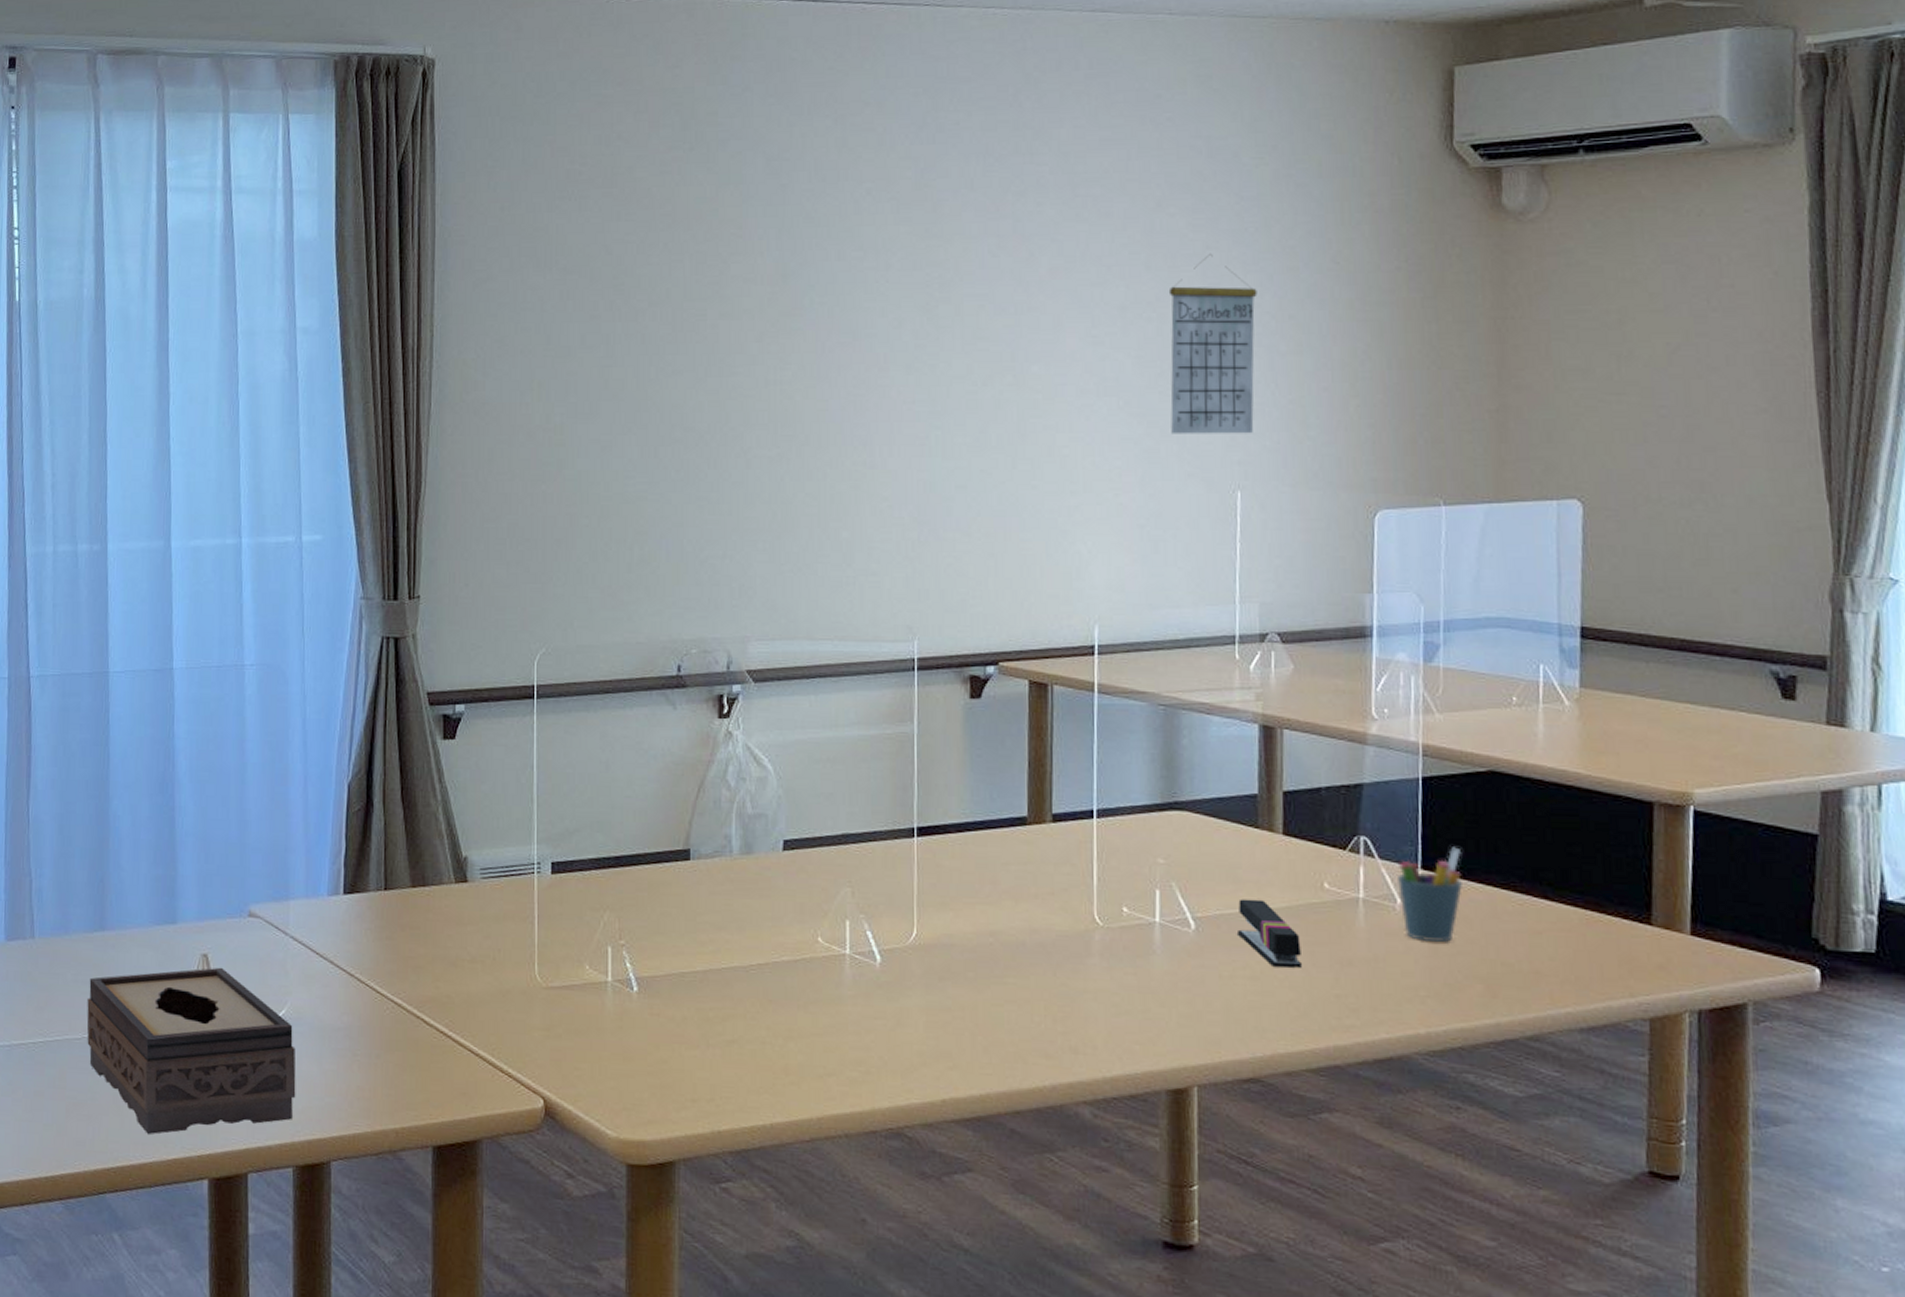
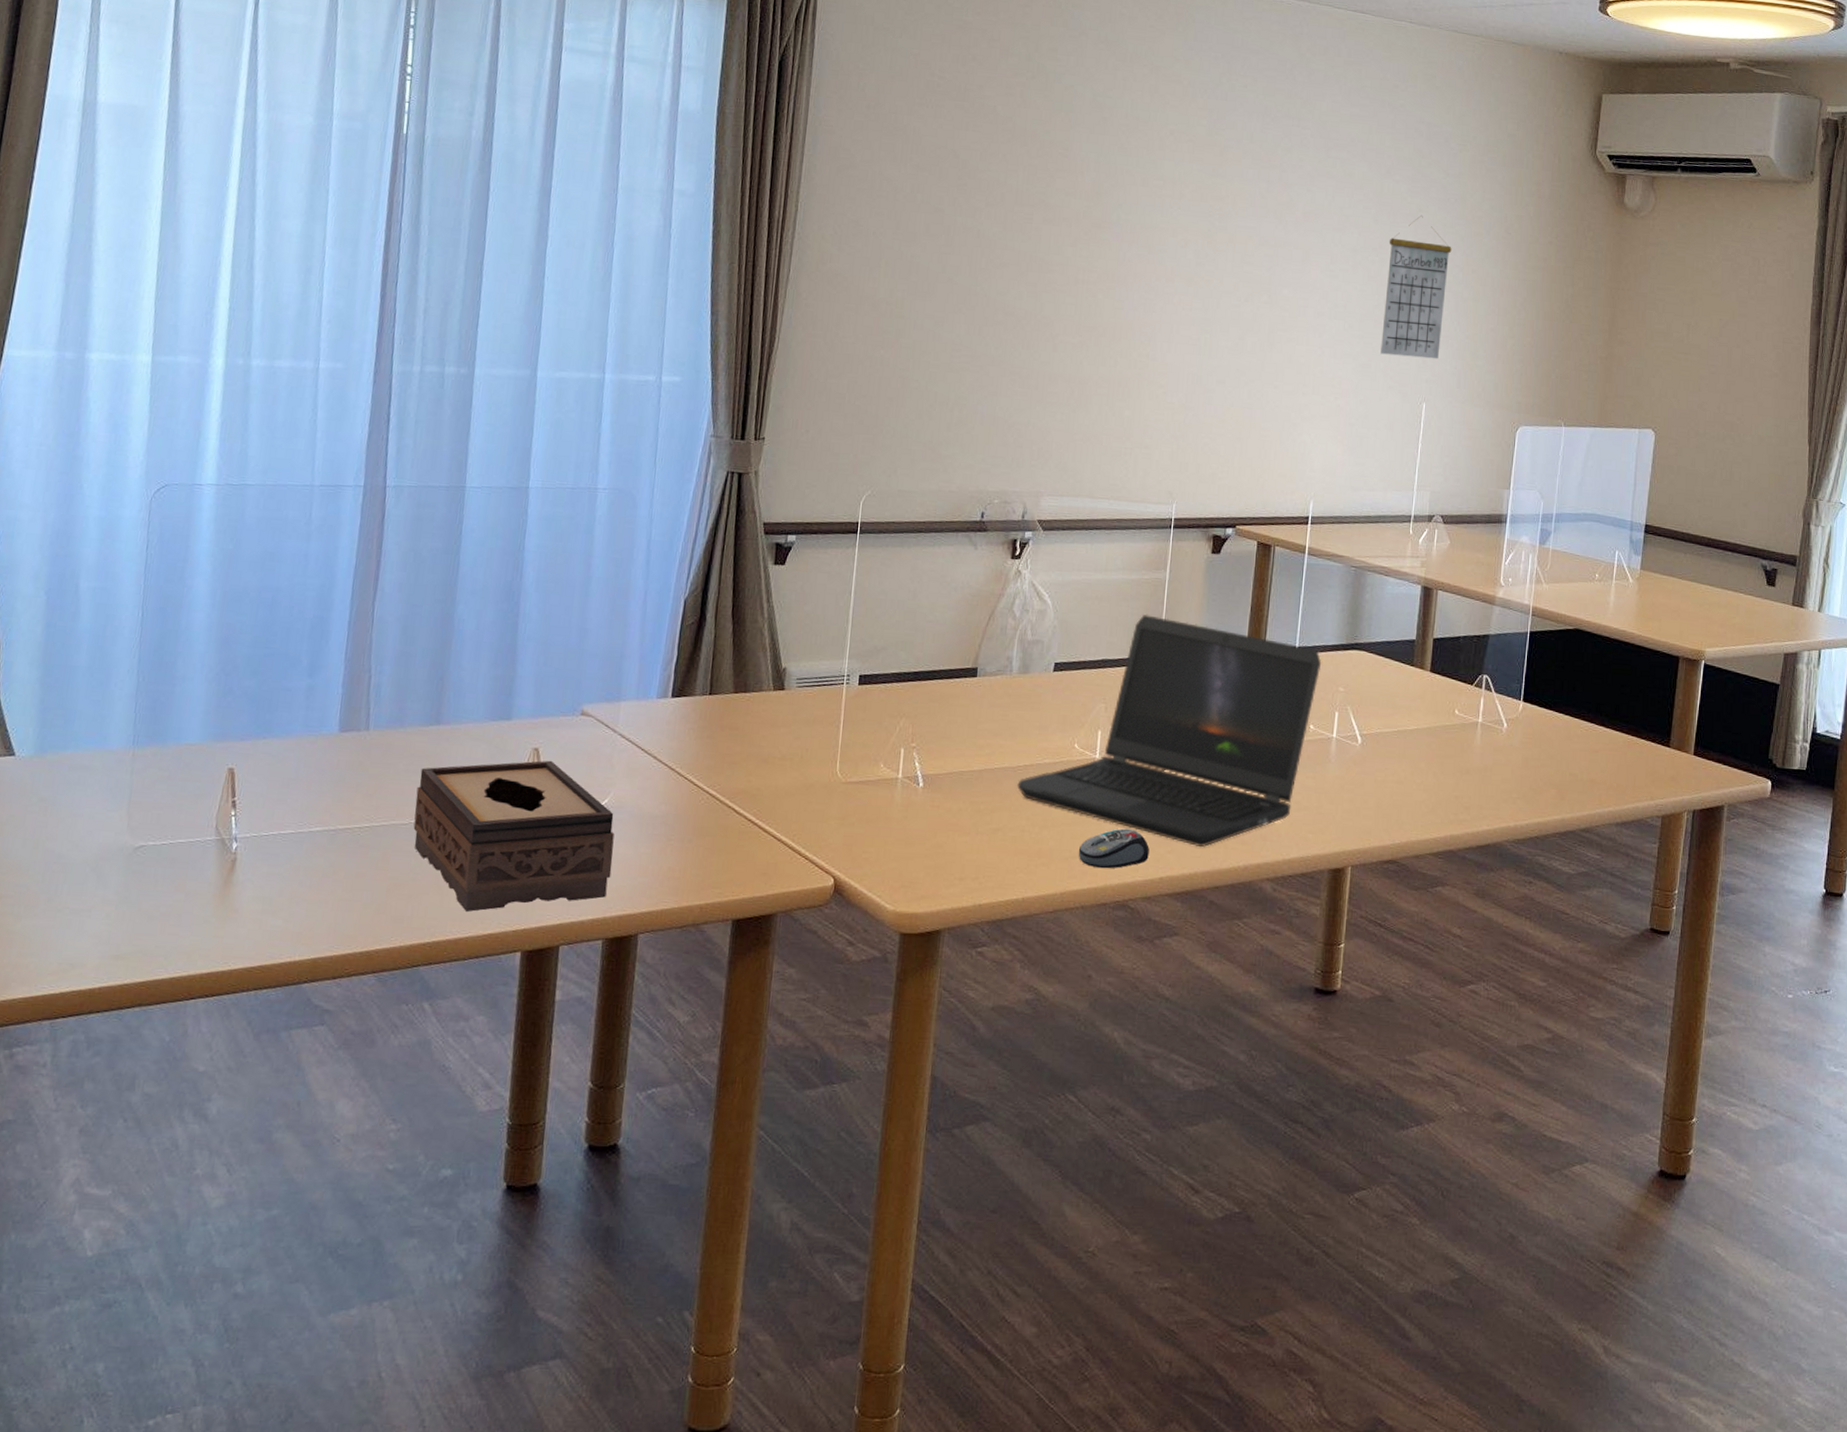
laptop computer: none [751,776,1131,1062] -> present [1017,614,1322,847]
computer mouse: none [834,1039,925,1089] -> present [1078,828,1149,869]
stapler: present [1238,899,1302,968] -> none [1391,720,1435,775]
pen holder: present [1398,847,1462,943] -> none [1506,685,1551,757]

